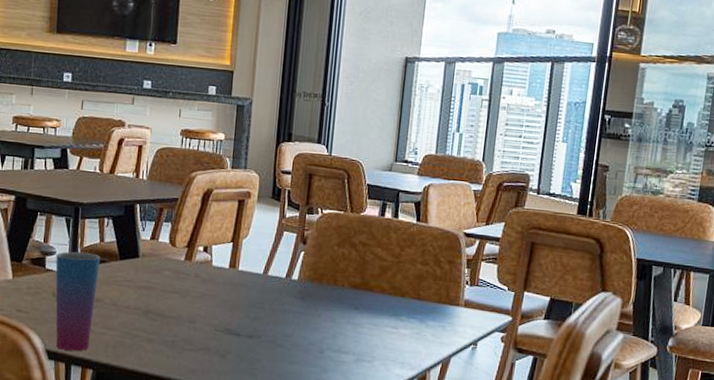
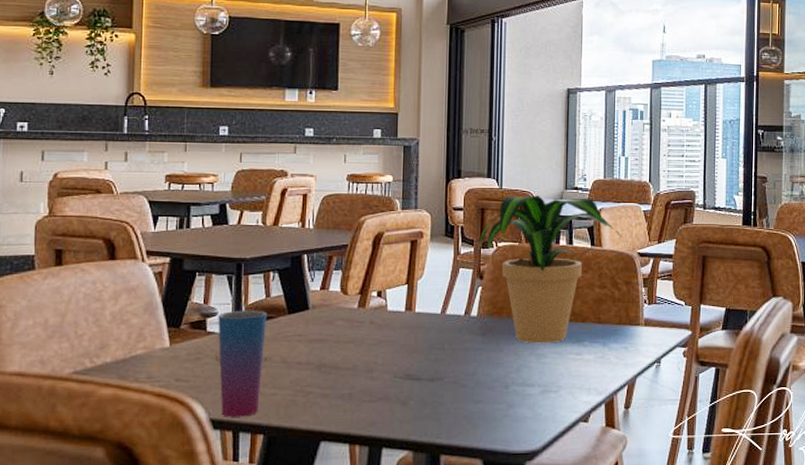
potted plant: none [306,163,449,314] -> present [480,195,622,344]

